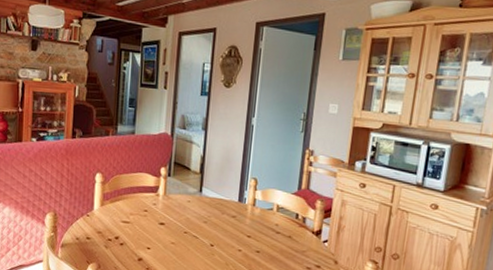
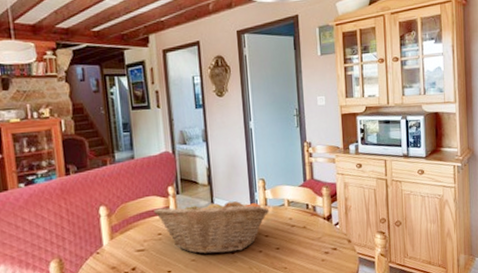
fruit basket: none [143,186,257,245] -> present [153,198,270,255]

